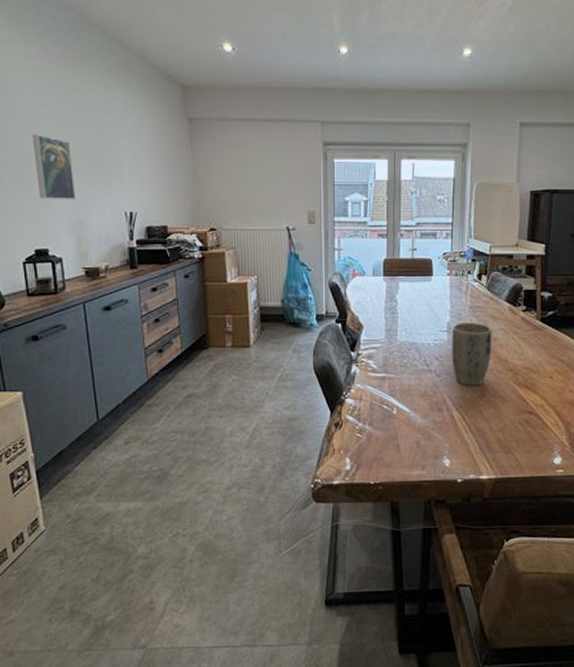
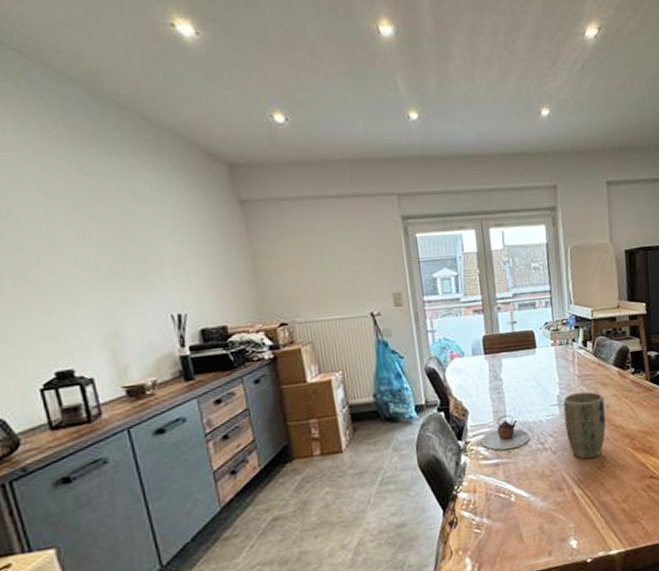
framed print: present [32,134,76,200] -> none [37,232,105,310]
teapot: none [371,334,417,366] -> present [480,414,530,450]

